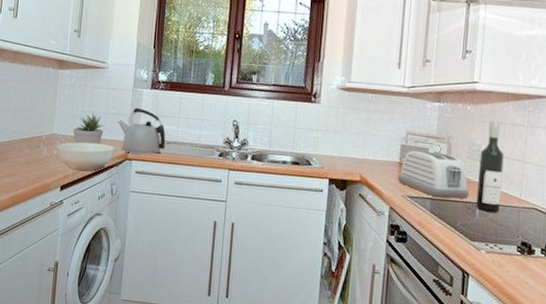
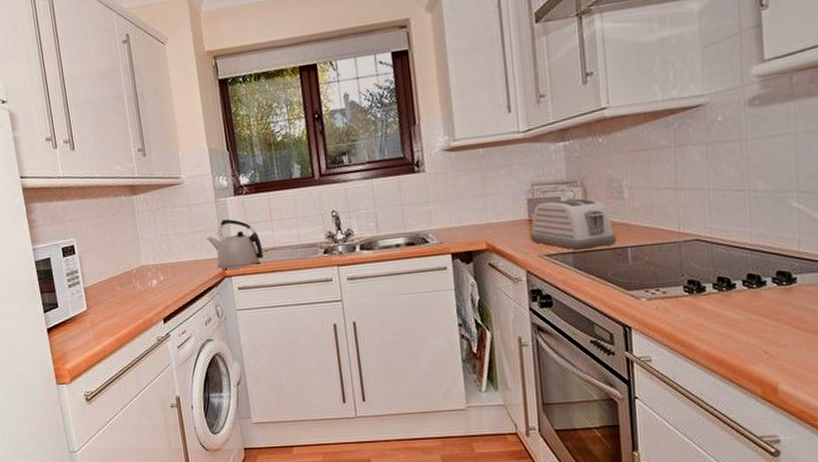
bowl: present [56,142,115,171] -> none [149,265,212,299]
potted plant: present [72,113,104,144] -> none [161,235,195,271]
bottle: present [476,120,504,213] -> none [622,148,656,255]

